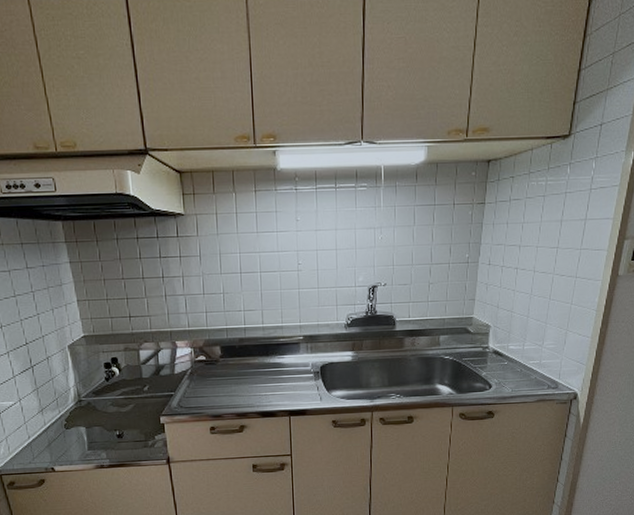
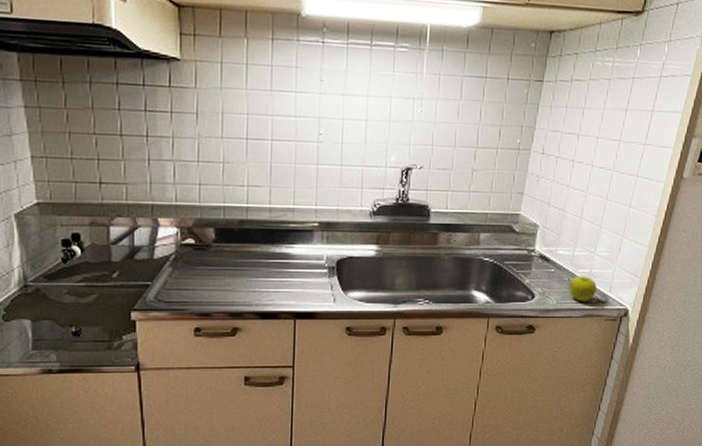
fruit: none [521,366,547,388] -> present [568,276,597,301]

